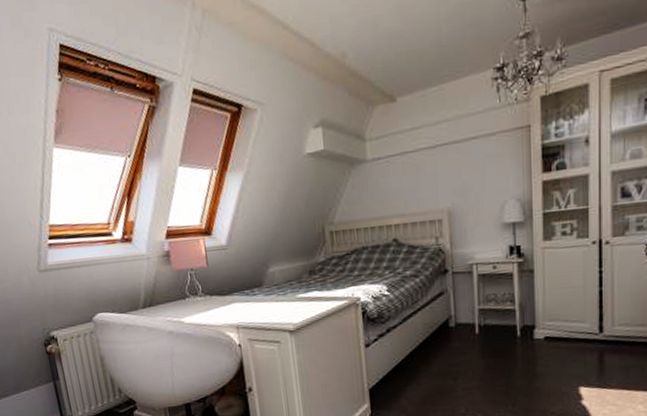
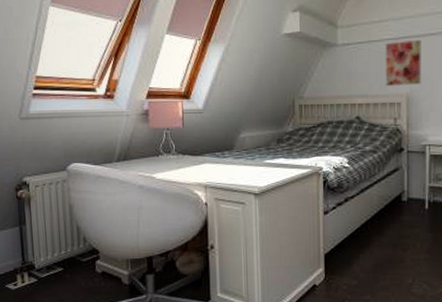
wall art: none [420,145,464,202] -> present [385,39,421,86]

